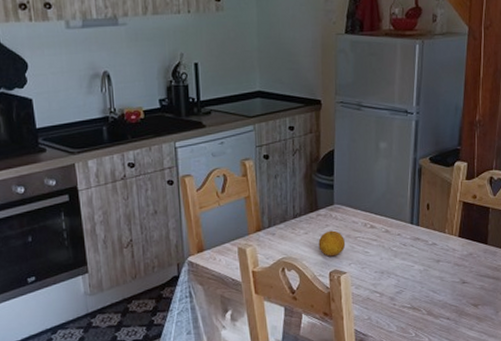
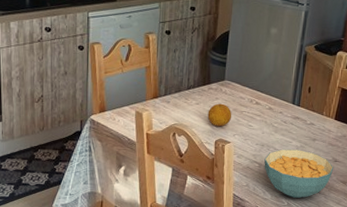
cereal bowl: none [385,274,463,327] -> present [264,149,334,198]

